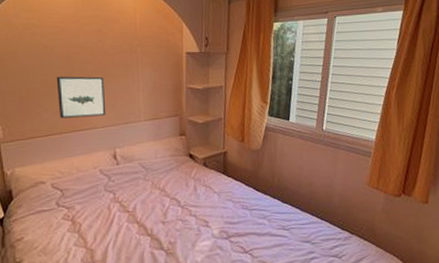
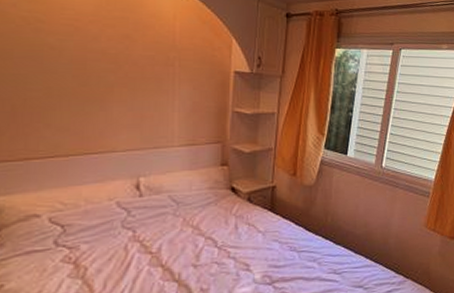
wall art: present [56,76,106,119] -> none [64,85,130,138]

